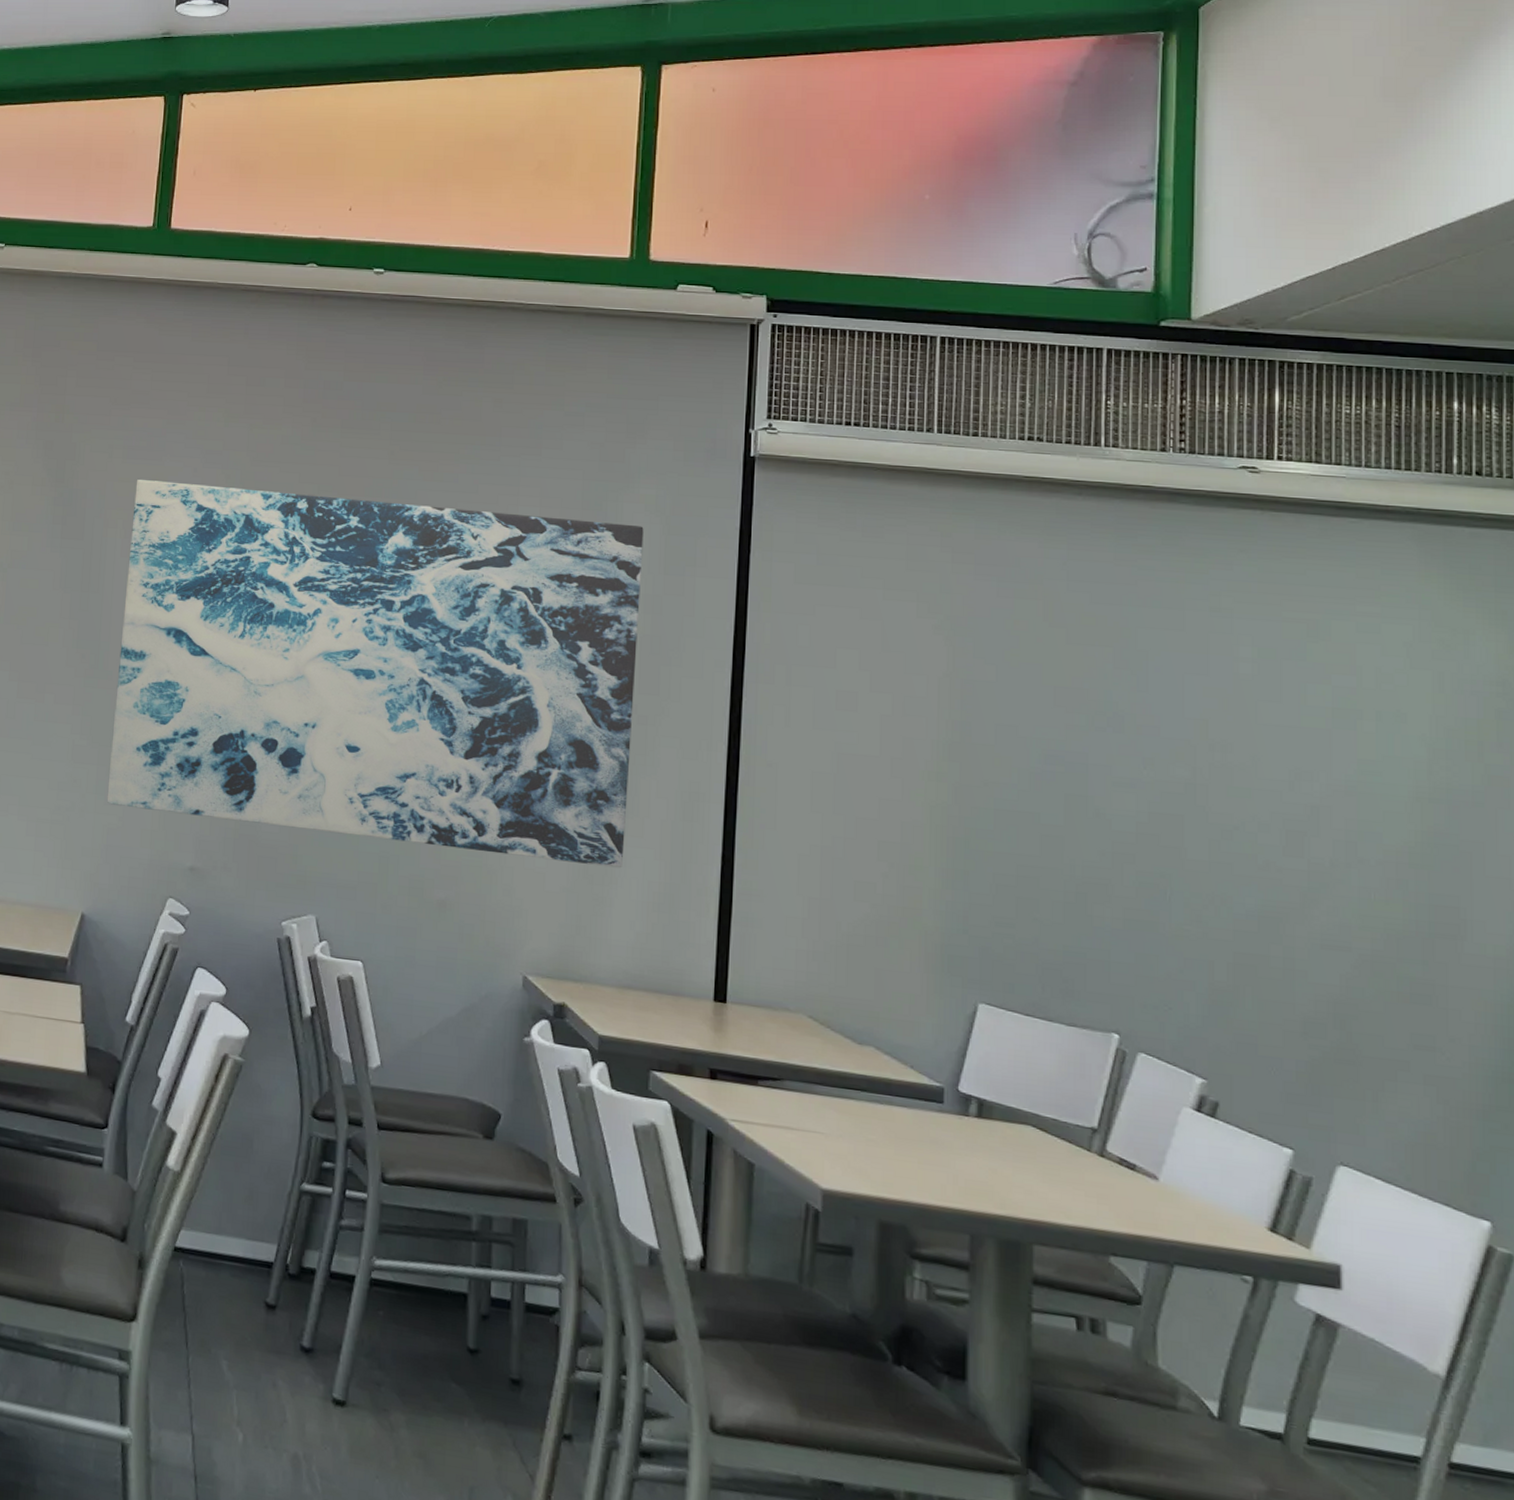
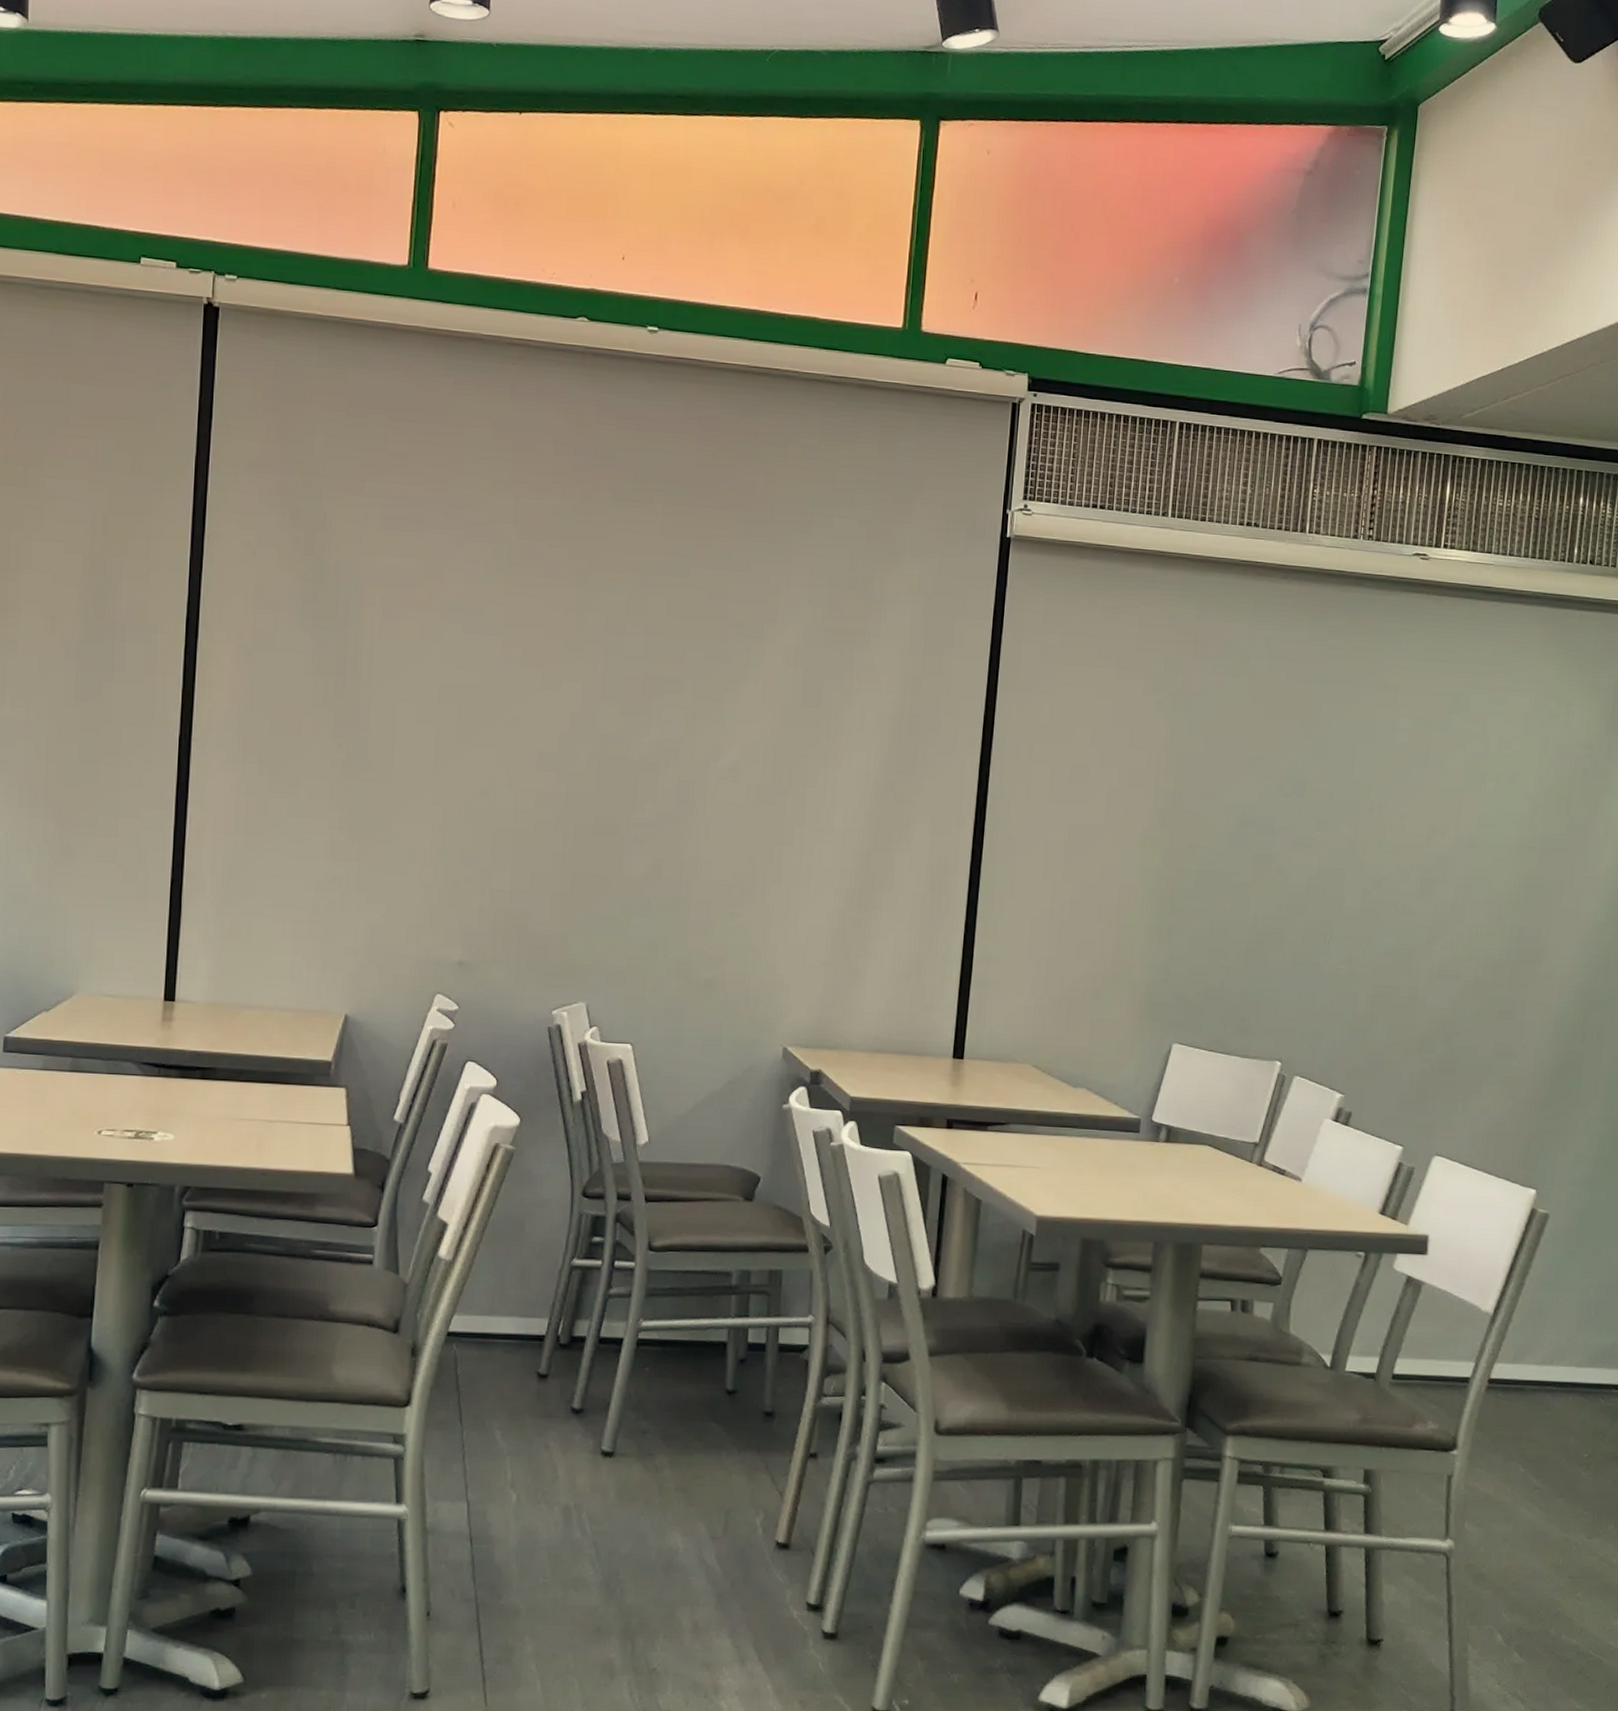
wall art: present [107,480,644,869] -> none [369,553,907,941]

